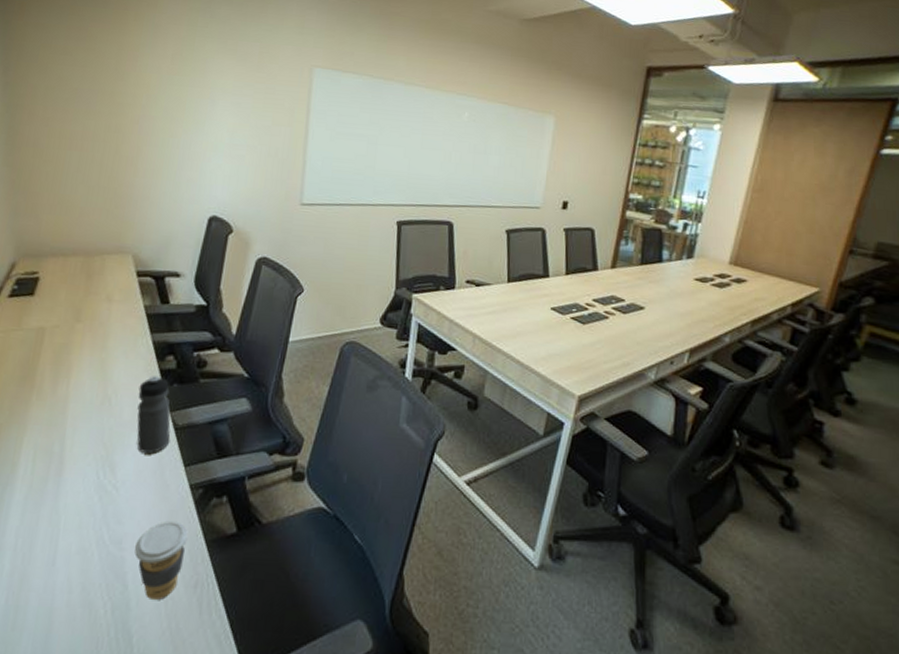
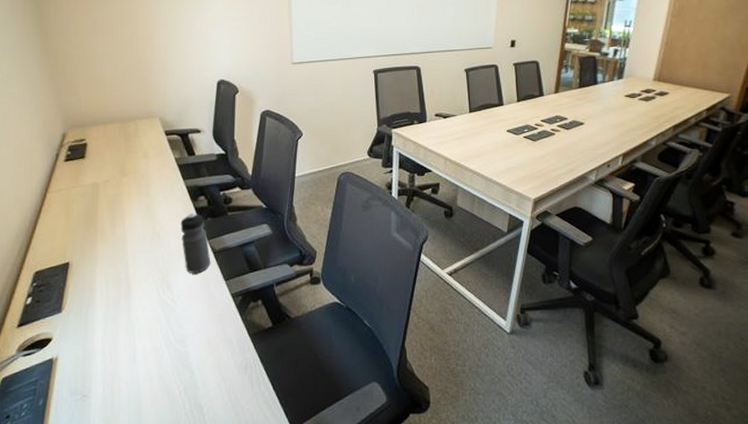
coffee cup: present [134,520,188,600] -> none [194,322,235,380]

